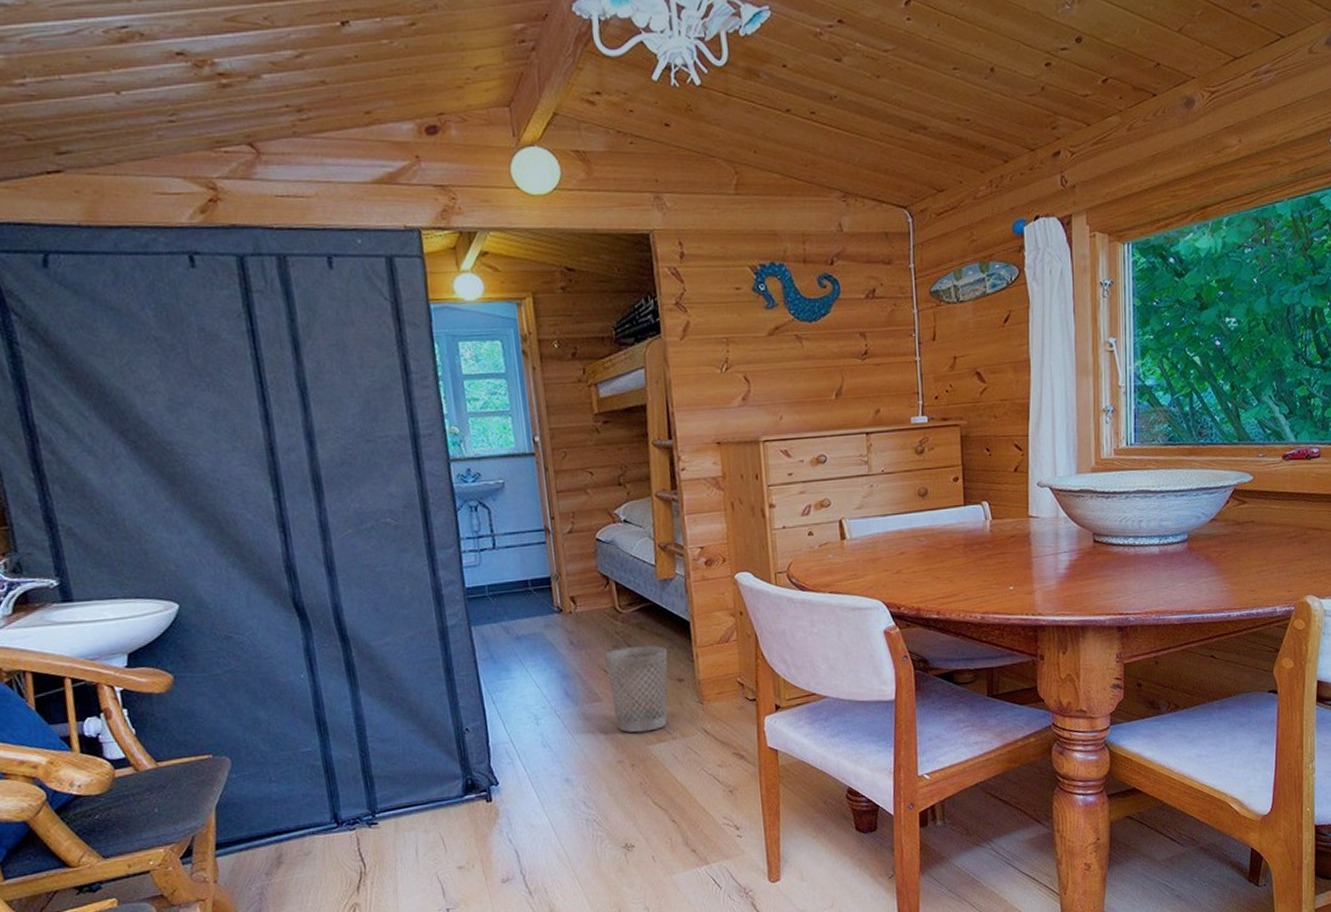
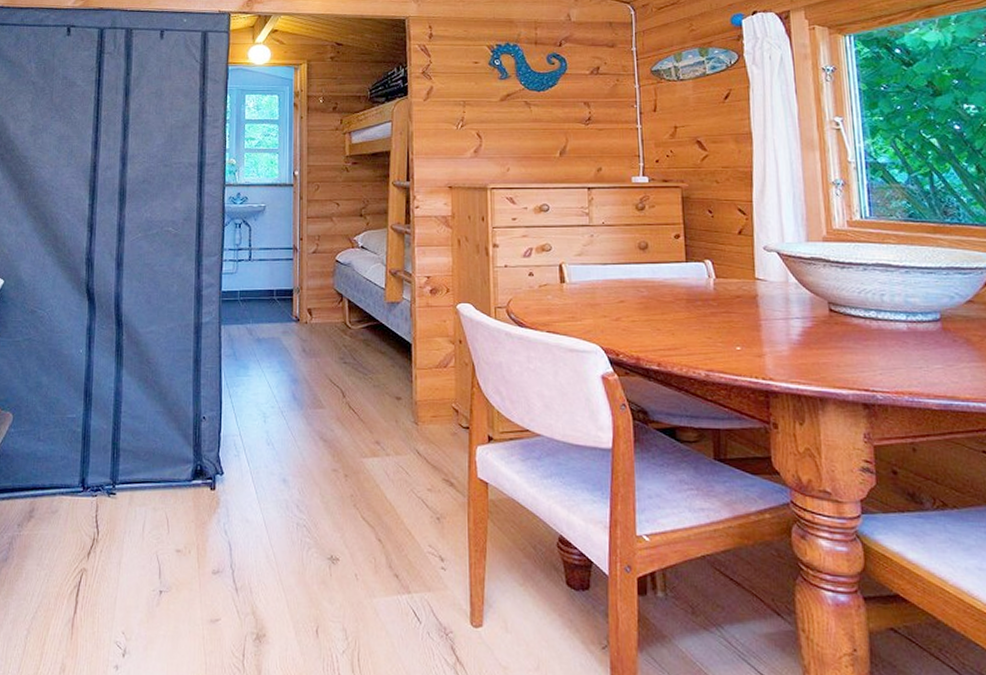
wastebasket: present [604,645,668,733] -> none [331,361,388,445]

